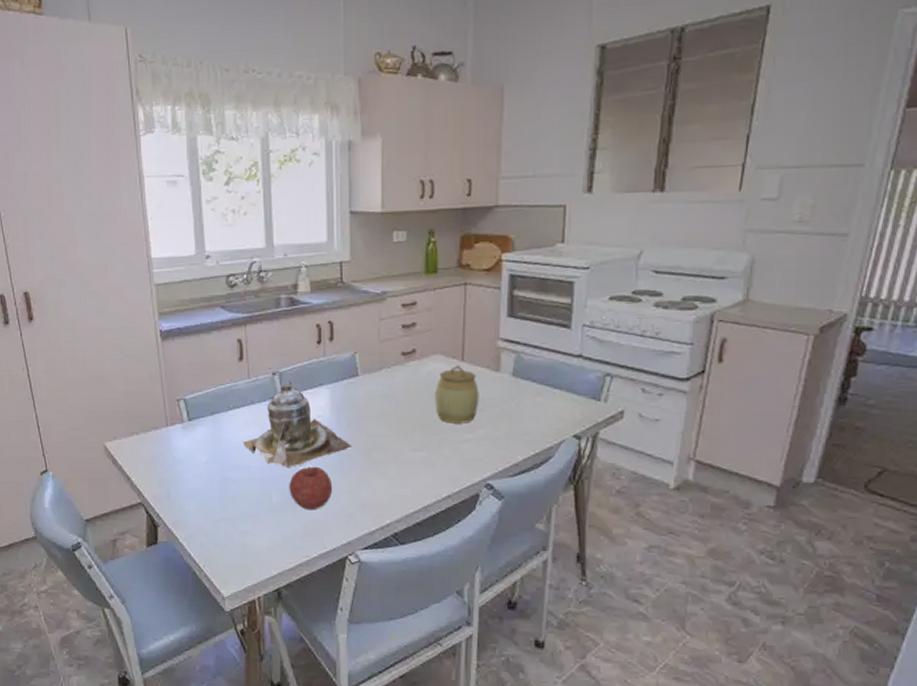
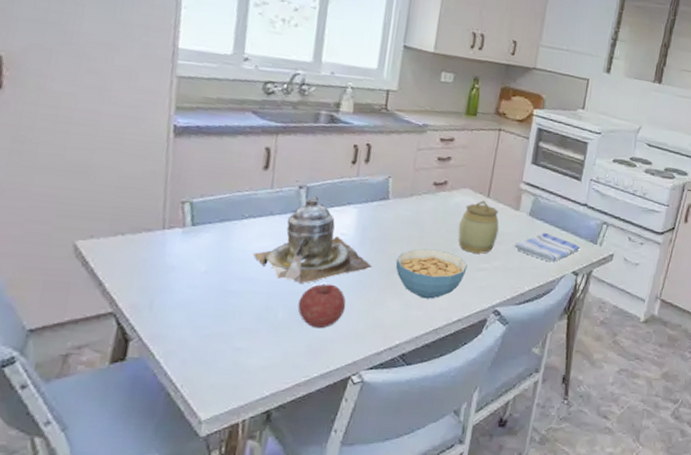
cereal bowl: none [374,423,450,476] -> present [395,248,467,299]
dish towel: none [499,393,580,427] -> present [514,232,581,263]

